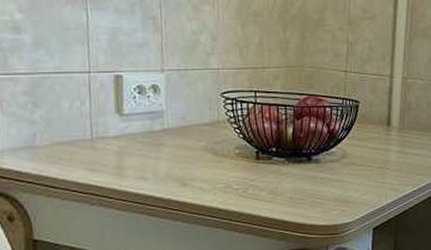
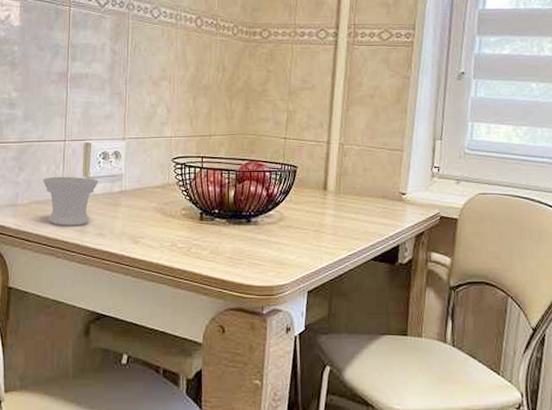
cup: none [65,113,135,169] -> present [43,176,98,226]

